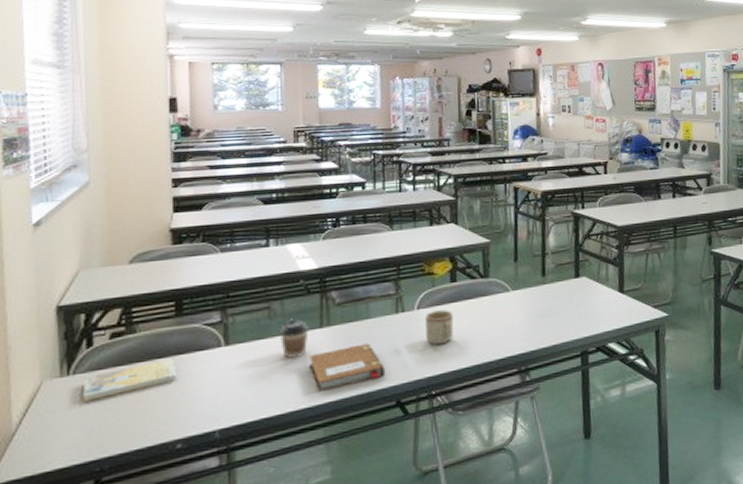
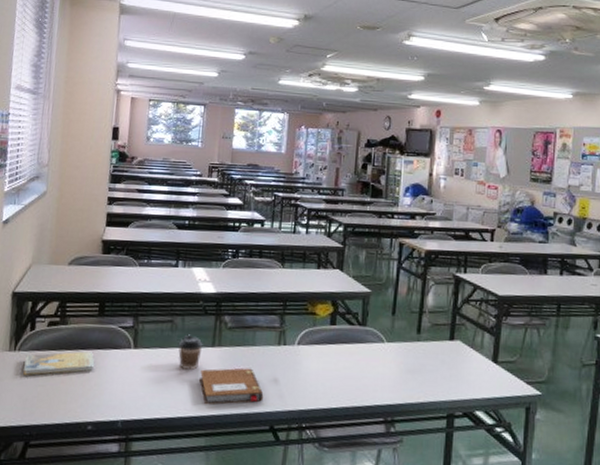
mug: present [424,310,454,346] -> none [302,349,330,382]

